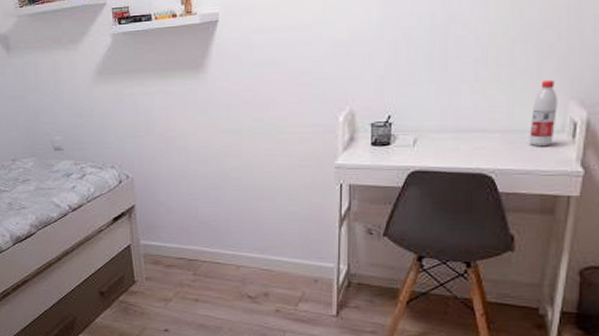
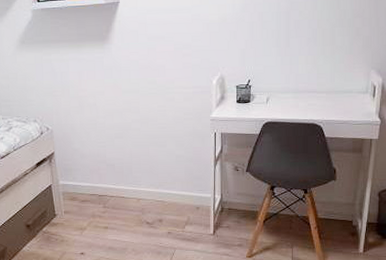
water bottle: present [529,79,558,147] -> none [345,54,363,104]

